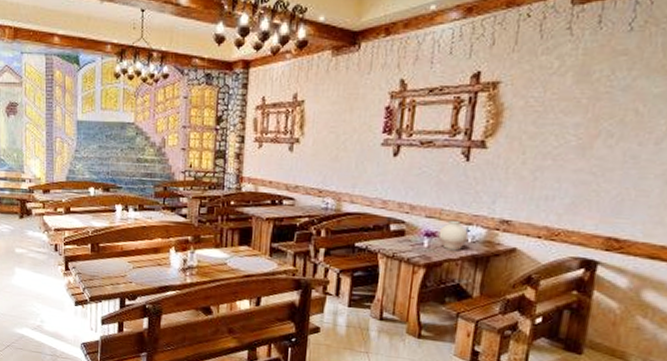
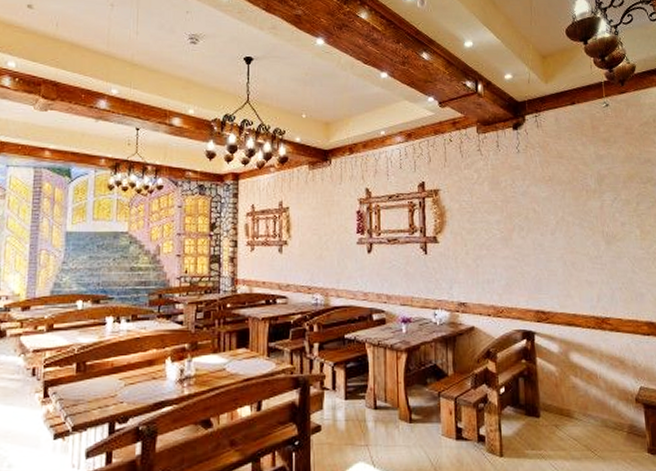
vase: present [438,221,468,251] -> none [413,307,436,334]

